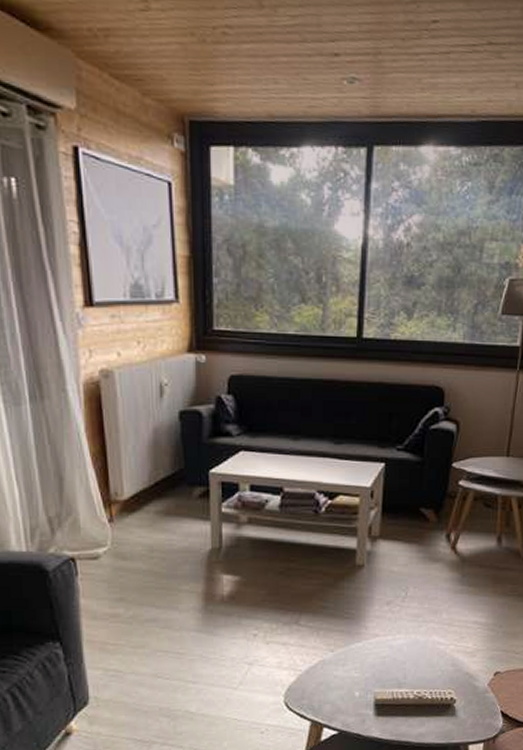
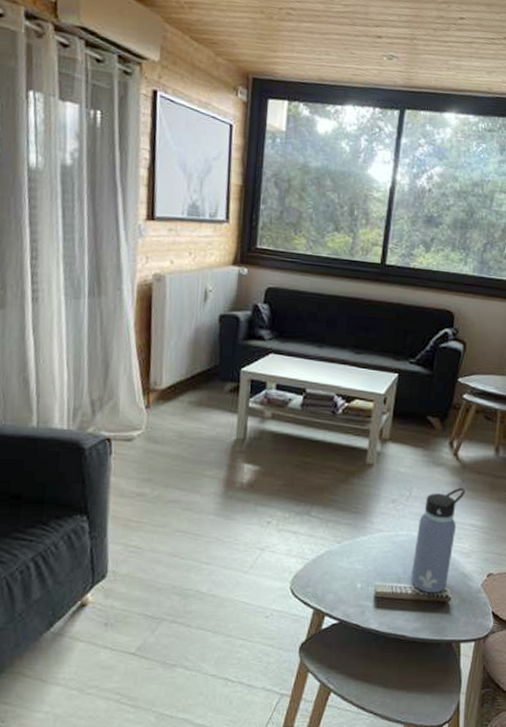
water bottle: none [412,583,466,697] -> present [411,487,465,594]

